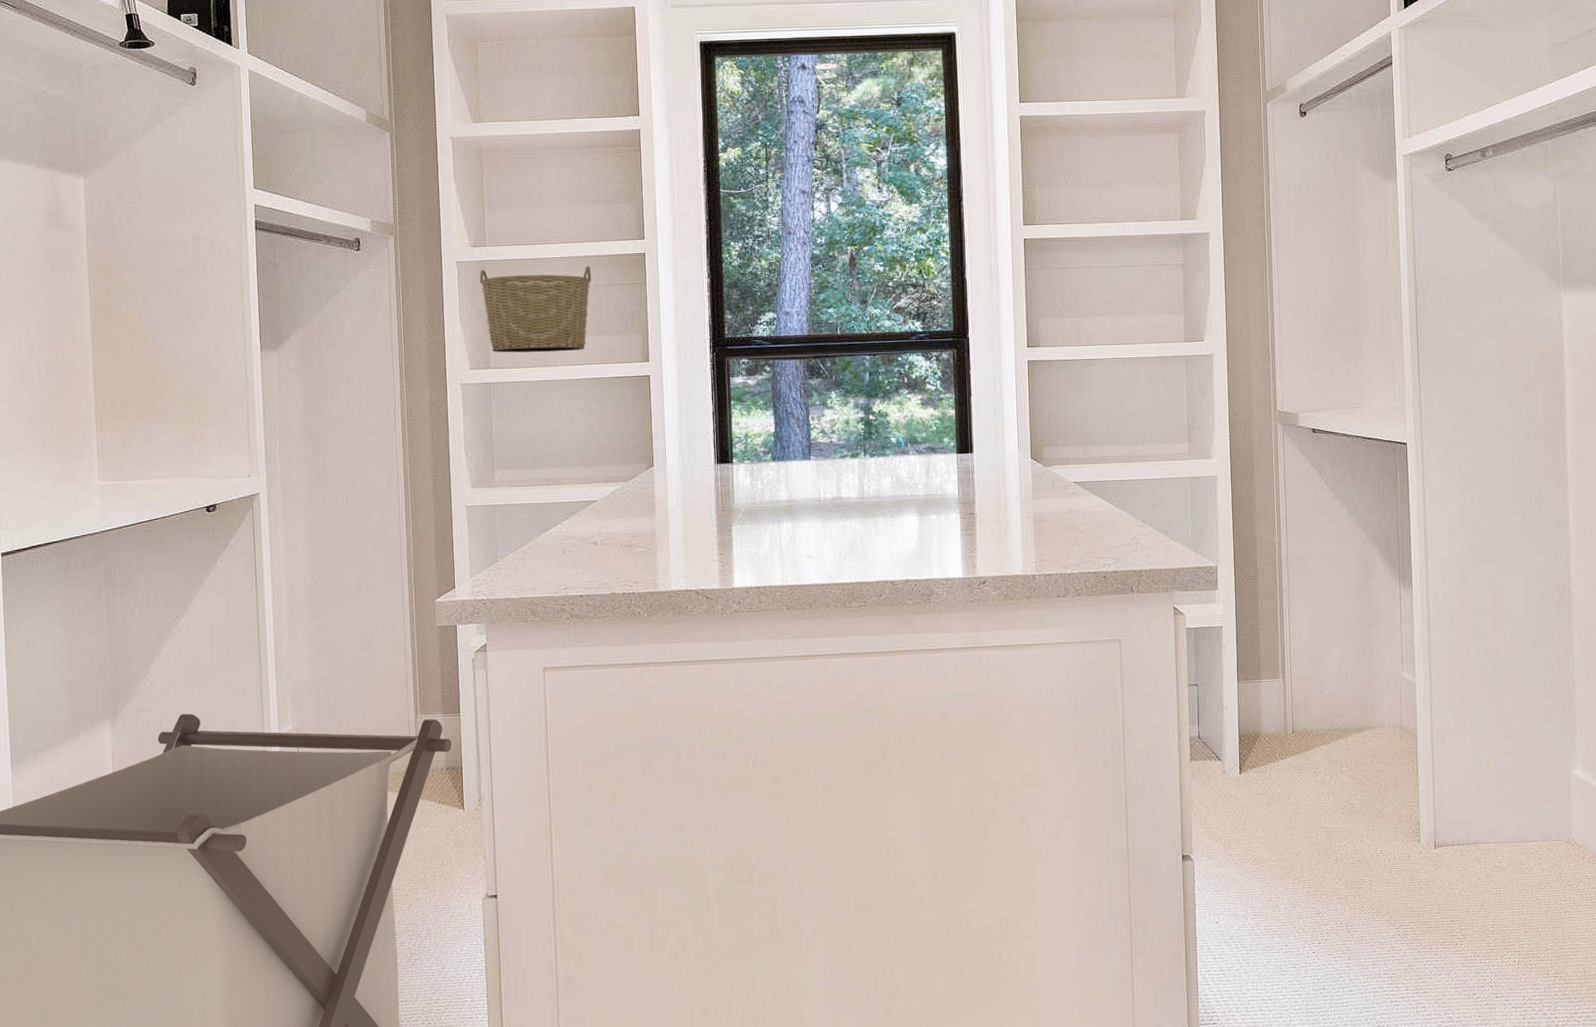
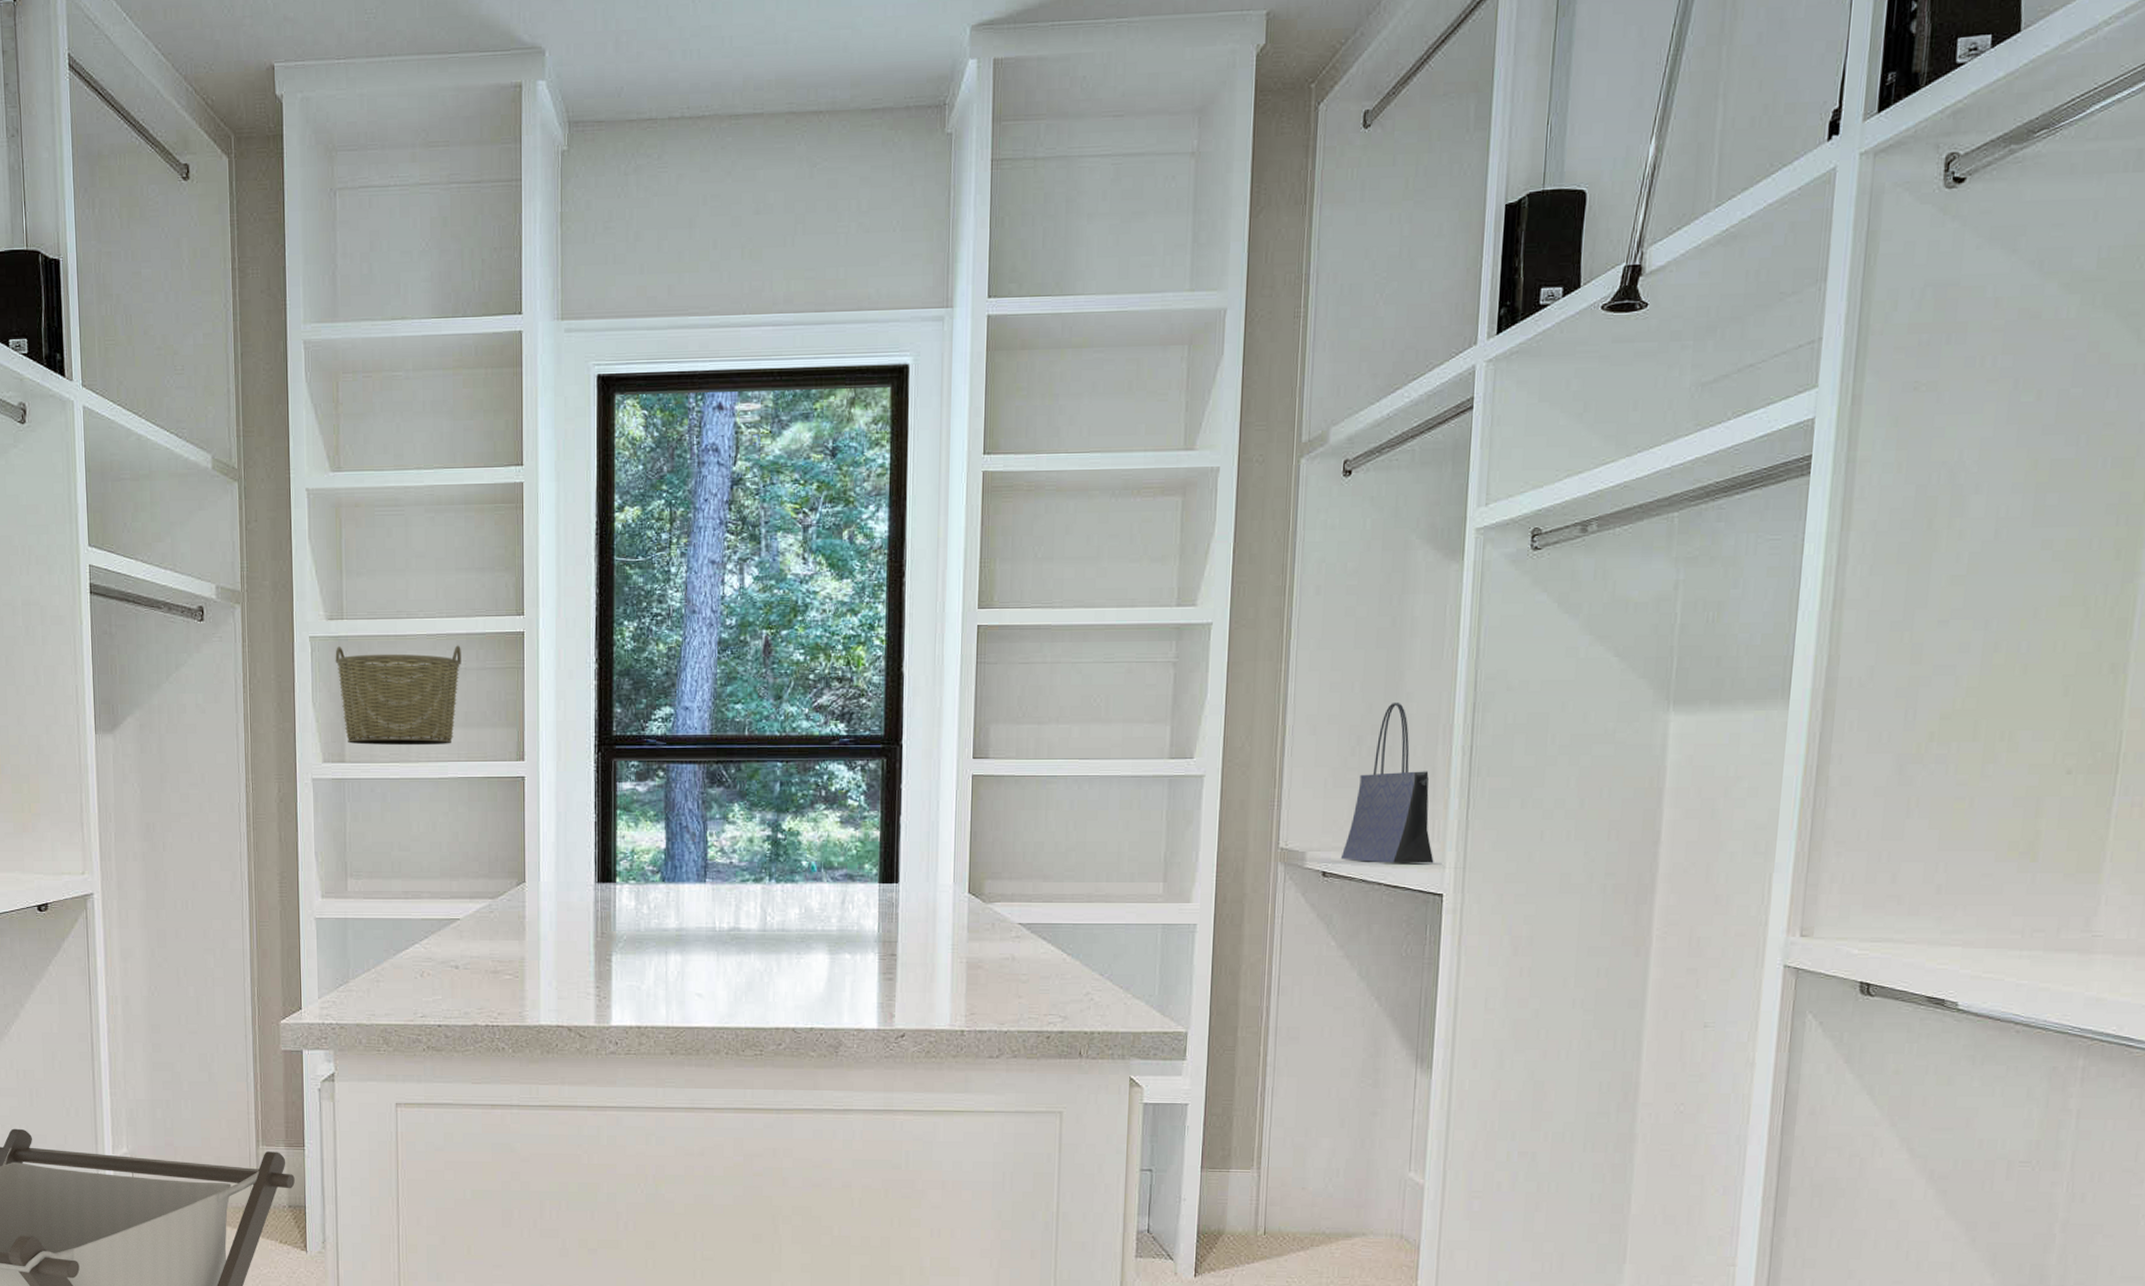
tote bag: none [1325,292,1398,420] -> present [1340,703,1434,863]

